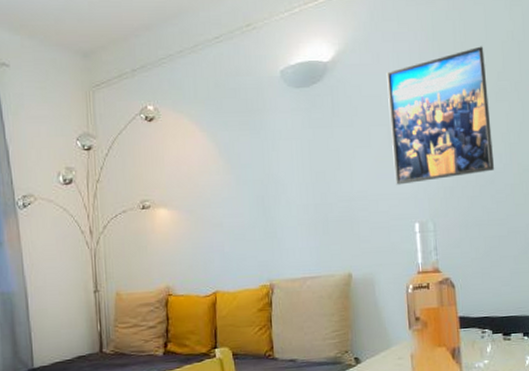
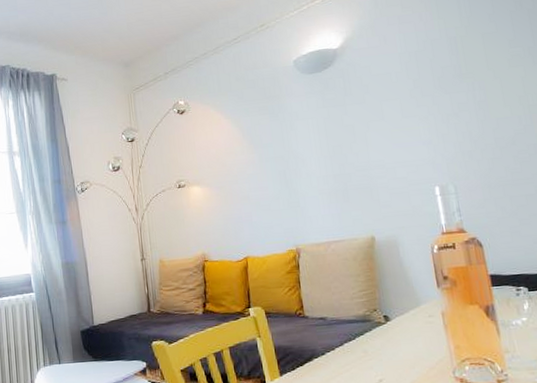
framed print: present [387,46,495,185] -> none [394,18,515,153]

